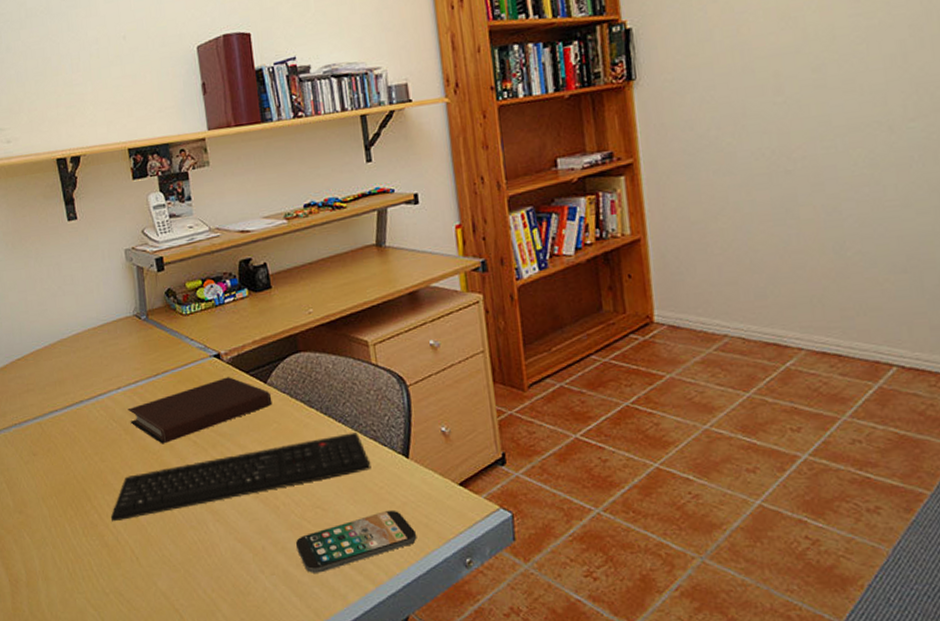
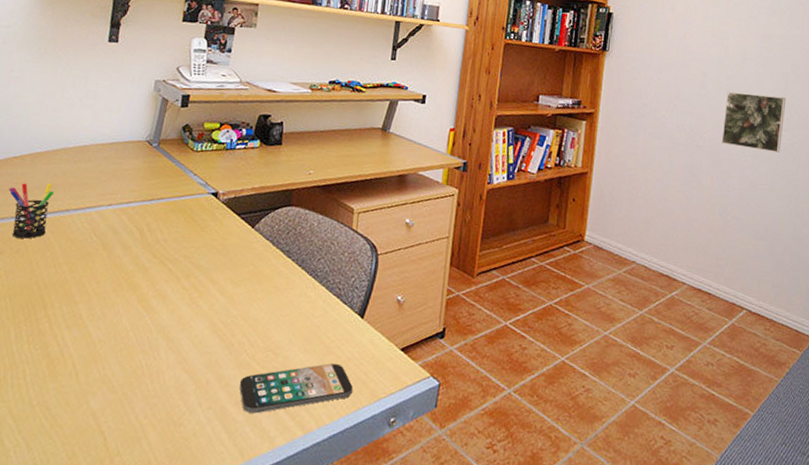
pen holder: none [23,378,69,437] -> present [9,183,54,239]
keyboard: present [110,433,371,522] -> none [61,286,329,334]
notebook: present [128,377,273,444] -> none [111,215,255,266]
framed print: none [815,74,912,160] -> present [721,91,786,153]

